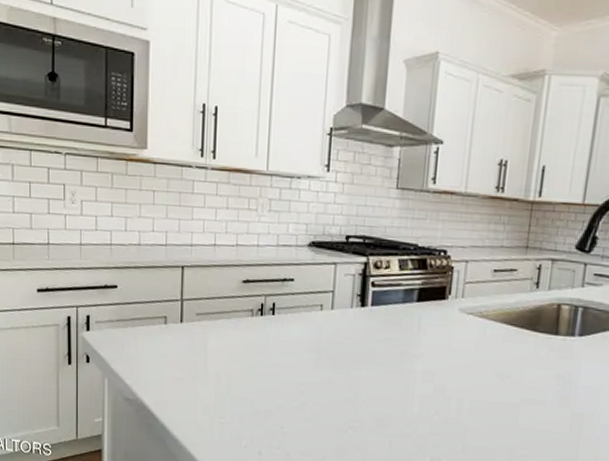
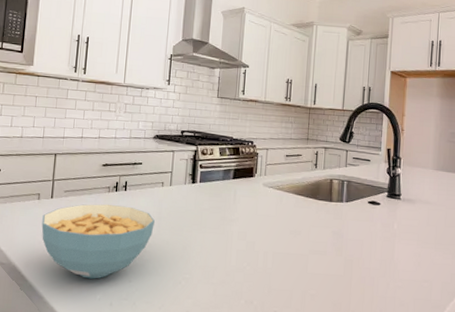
cereal bowl: none [171,331,312,423] -> present [41,204,155,279]

